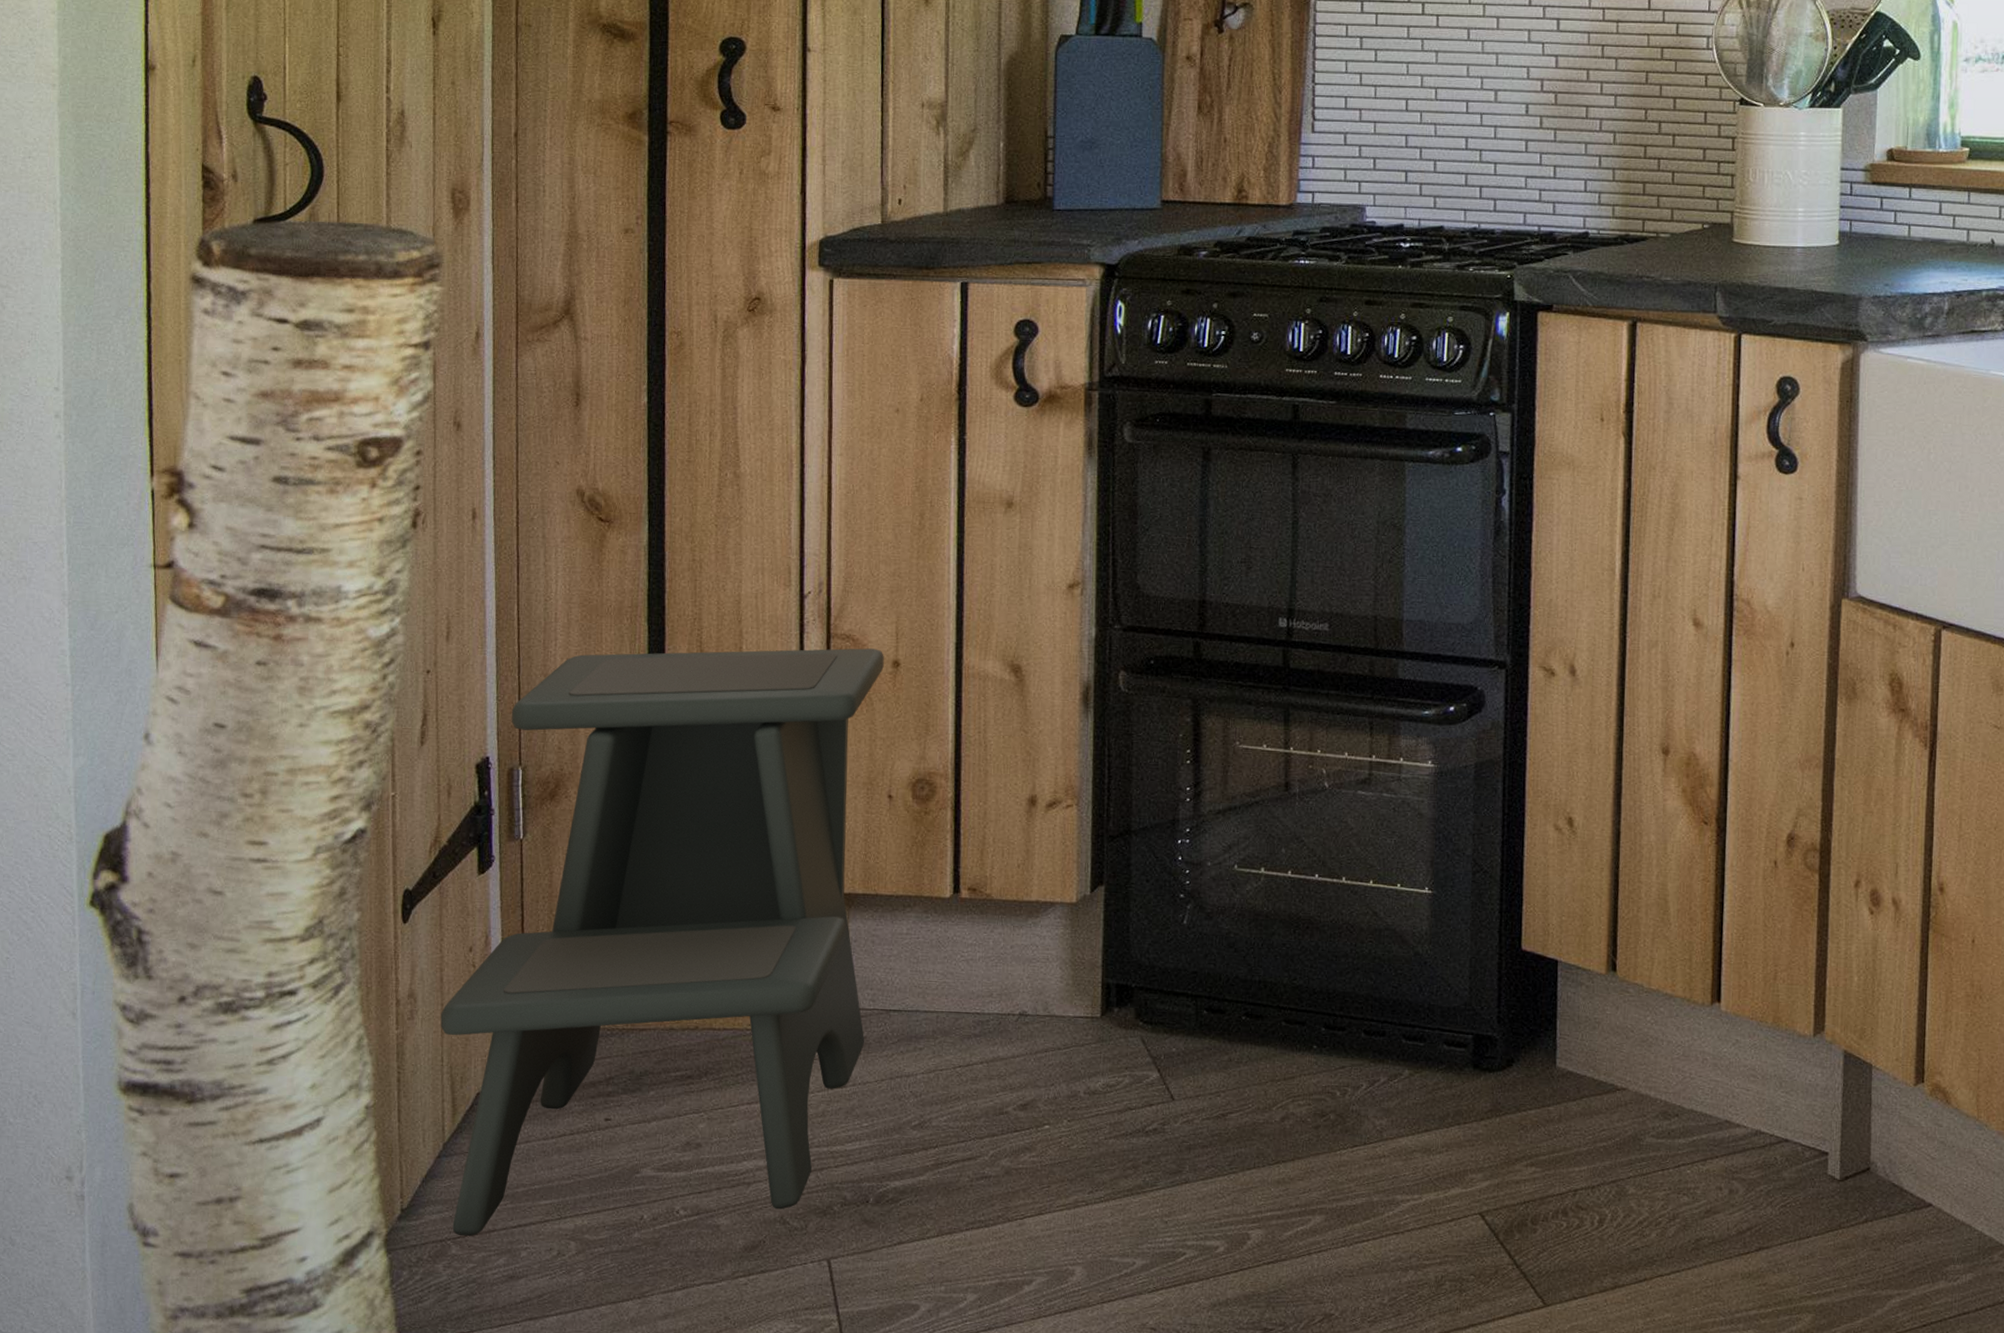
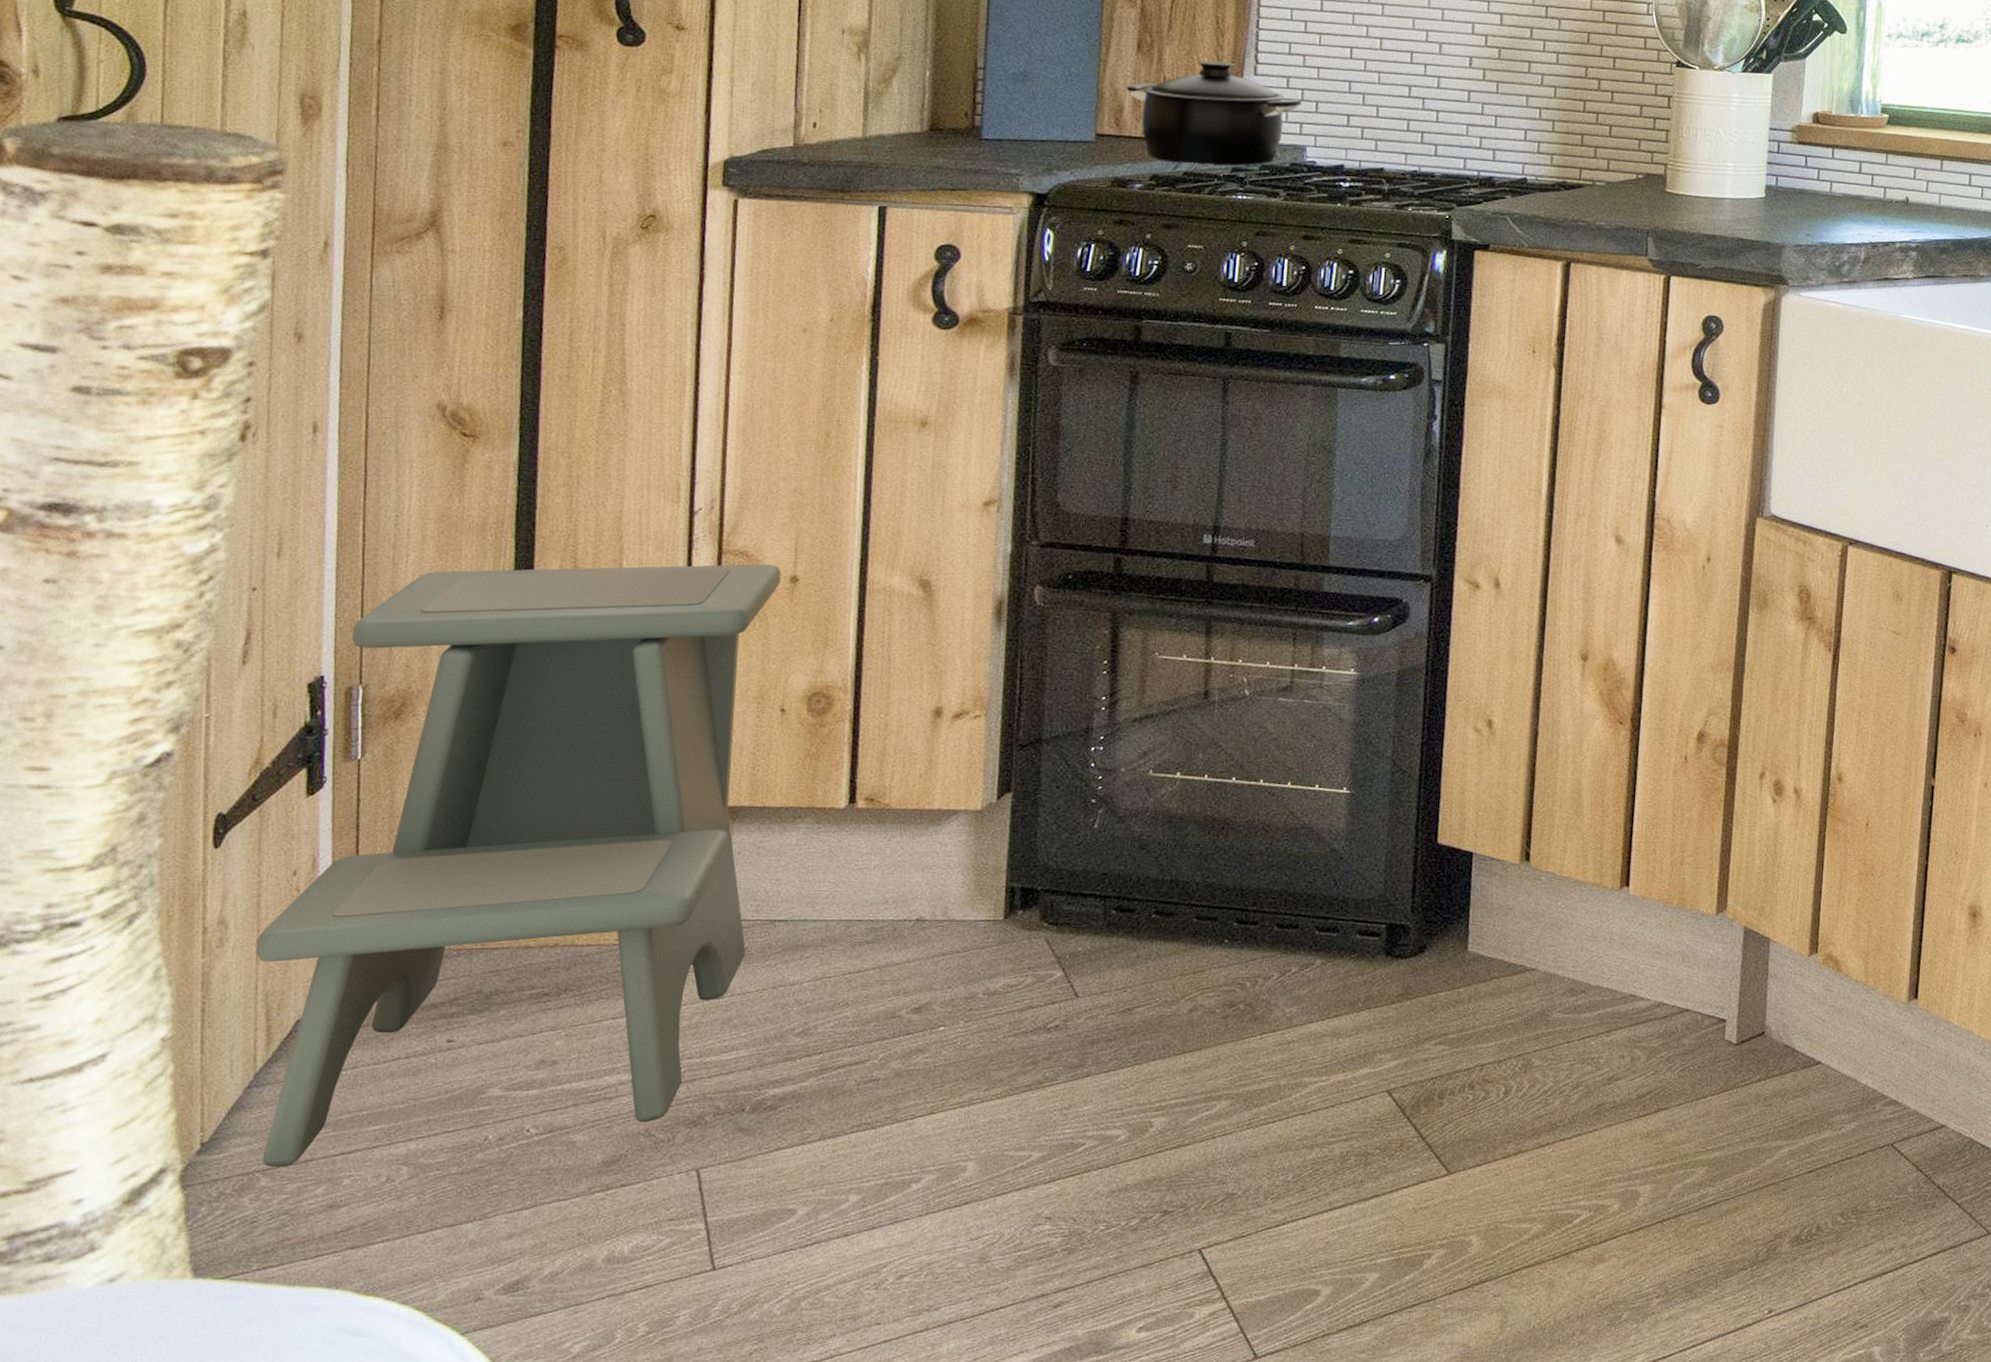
saucepan: none [1188,119,1360,229] -> present [1126,60,1302,165]

